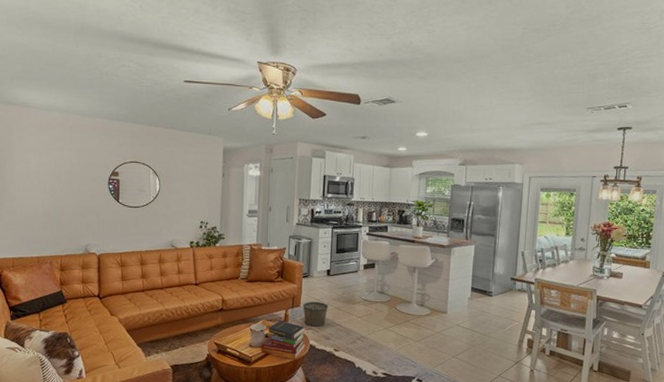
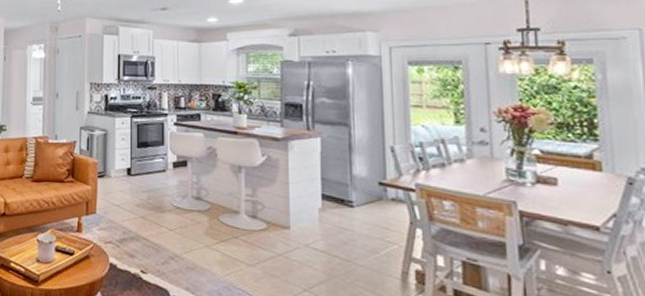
books: present [260,321,306,360] -> none [50,231,104,282]
basket: present [303,301,328,327] -> none [99,207,131,240]

